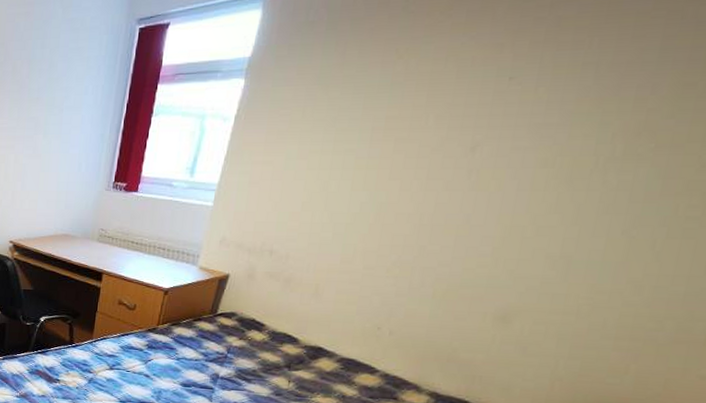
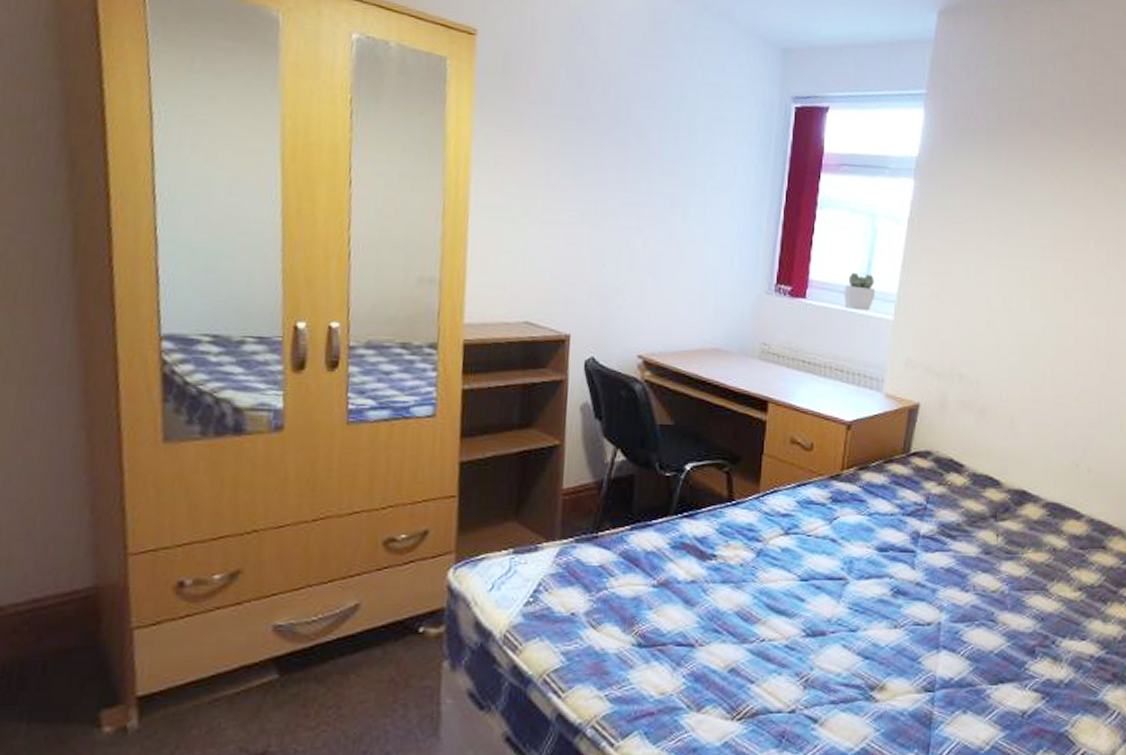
succulent plant: none [170,168,199,200] -> present [843,272,876,311]

